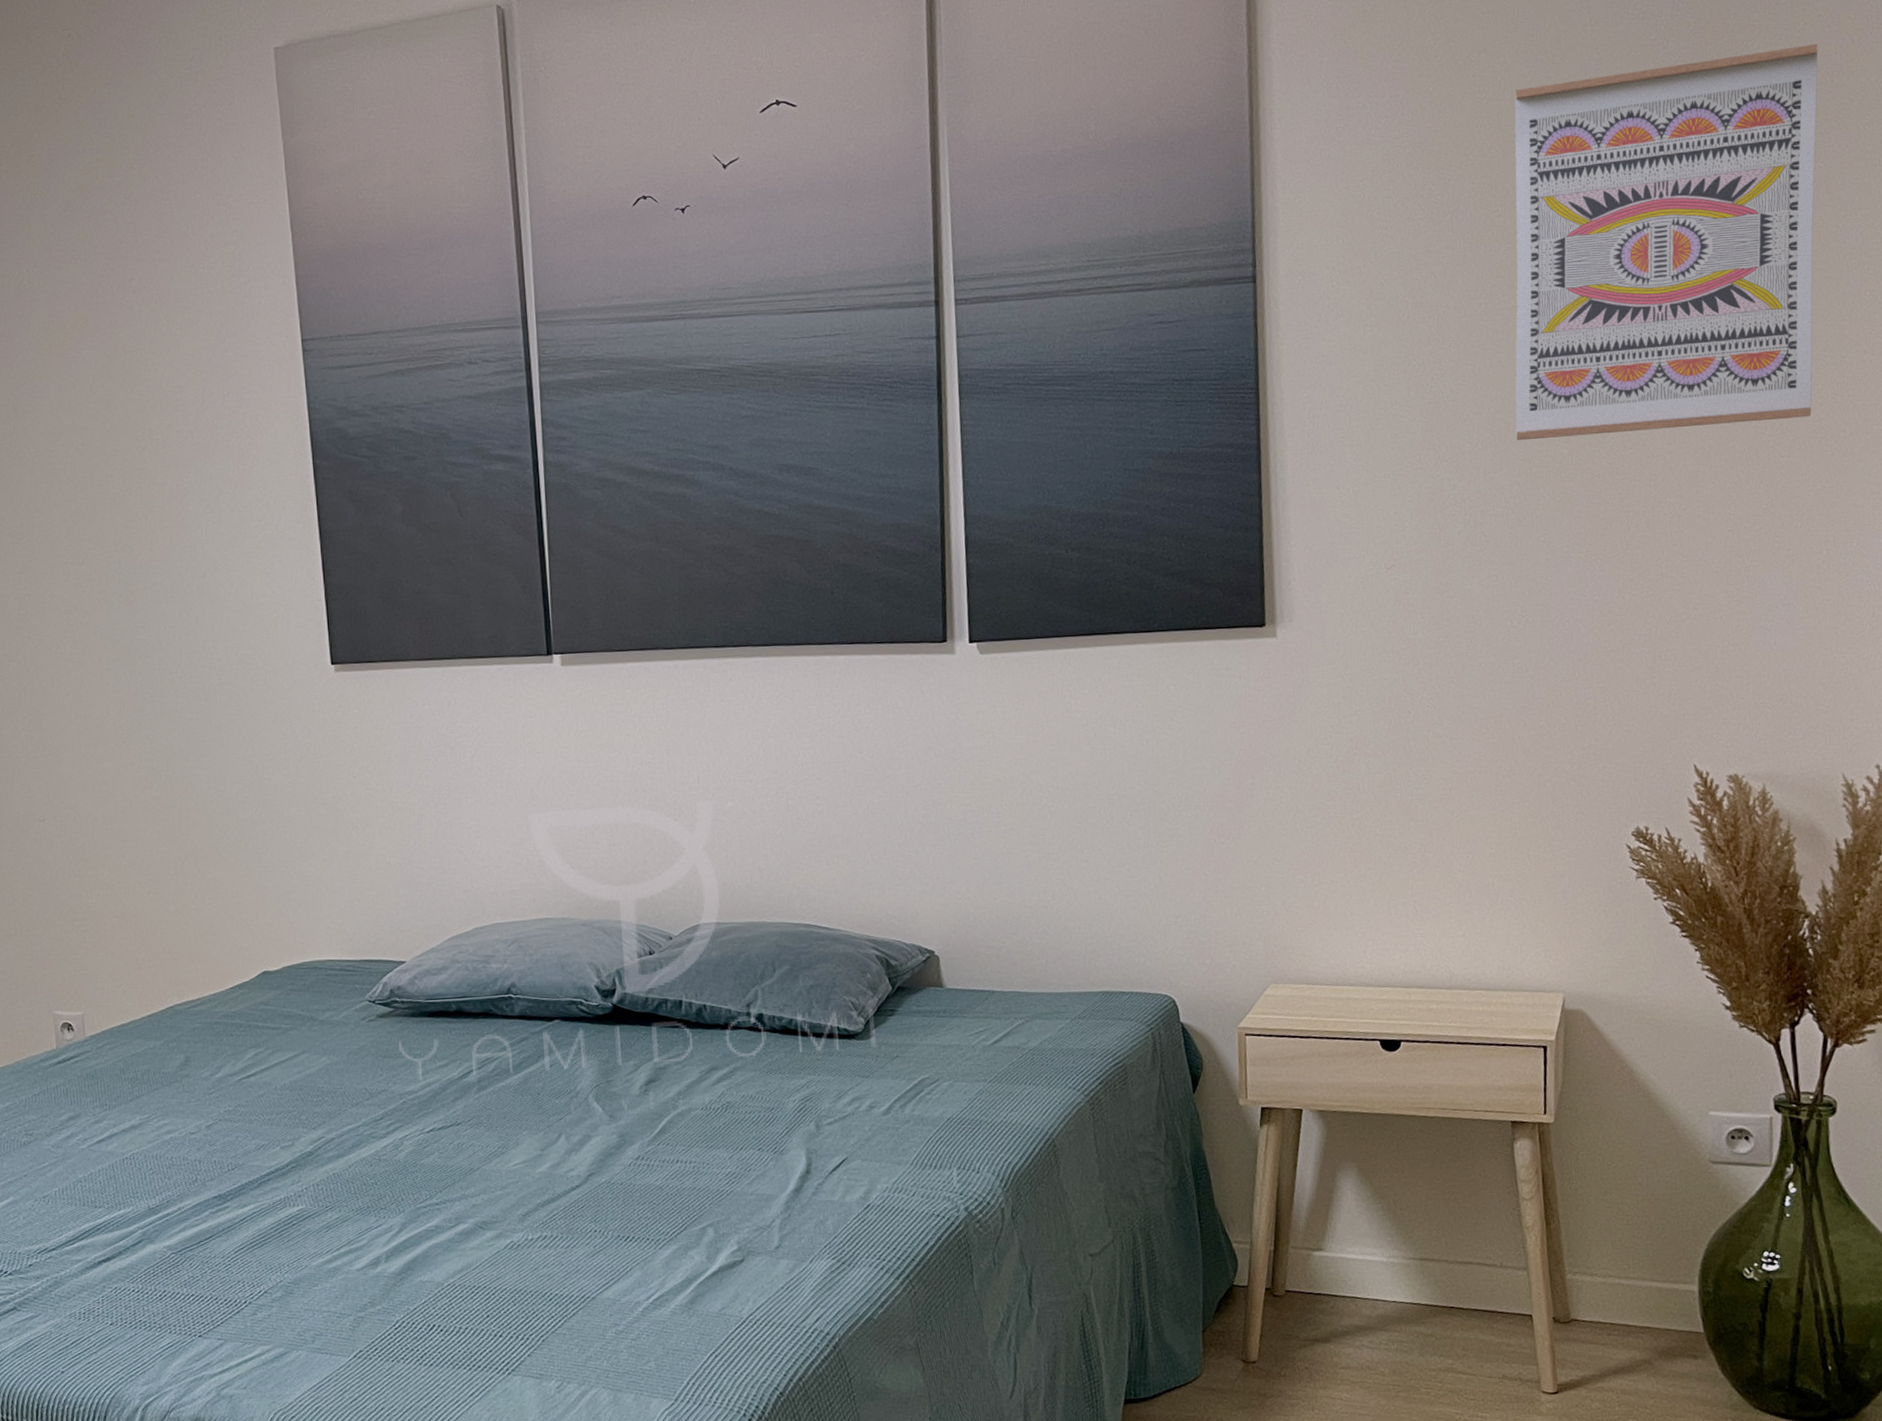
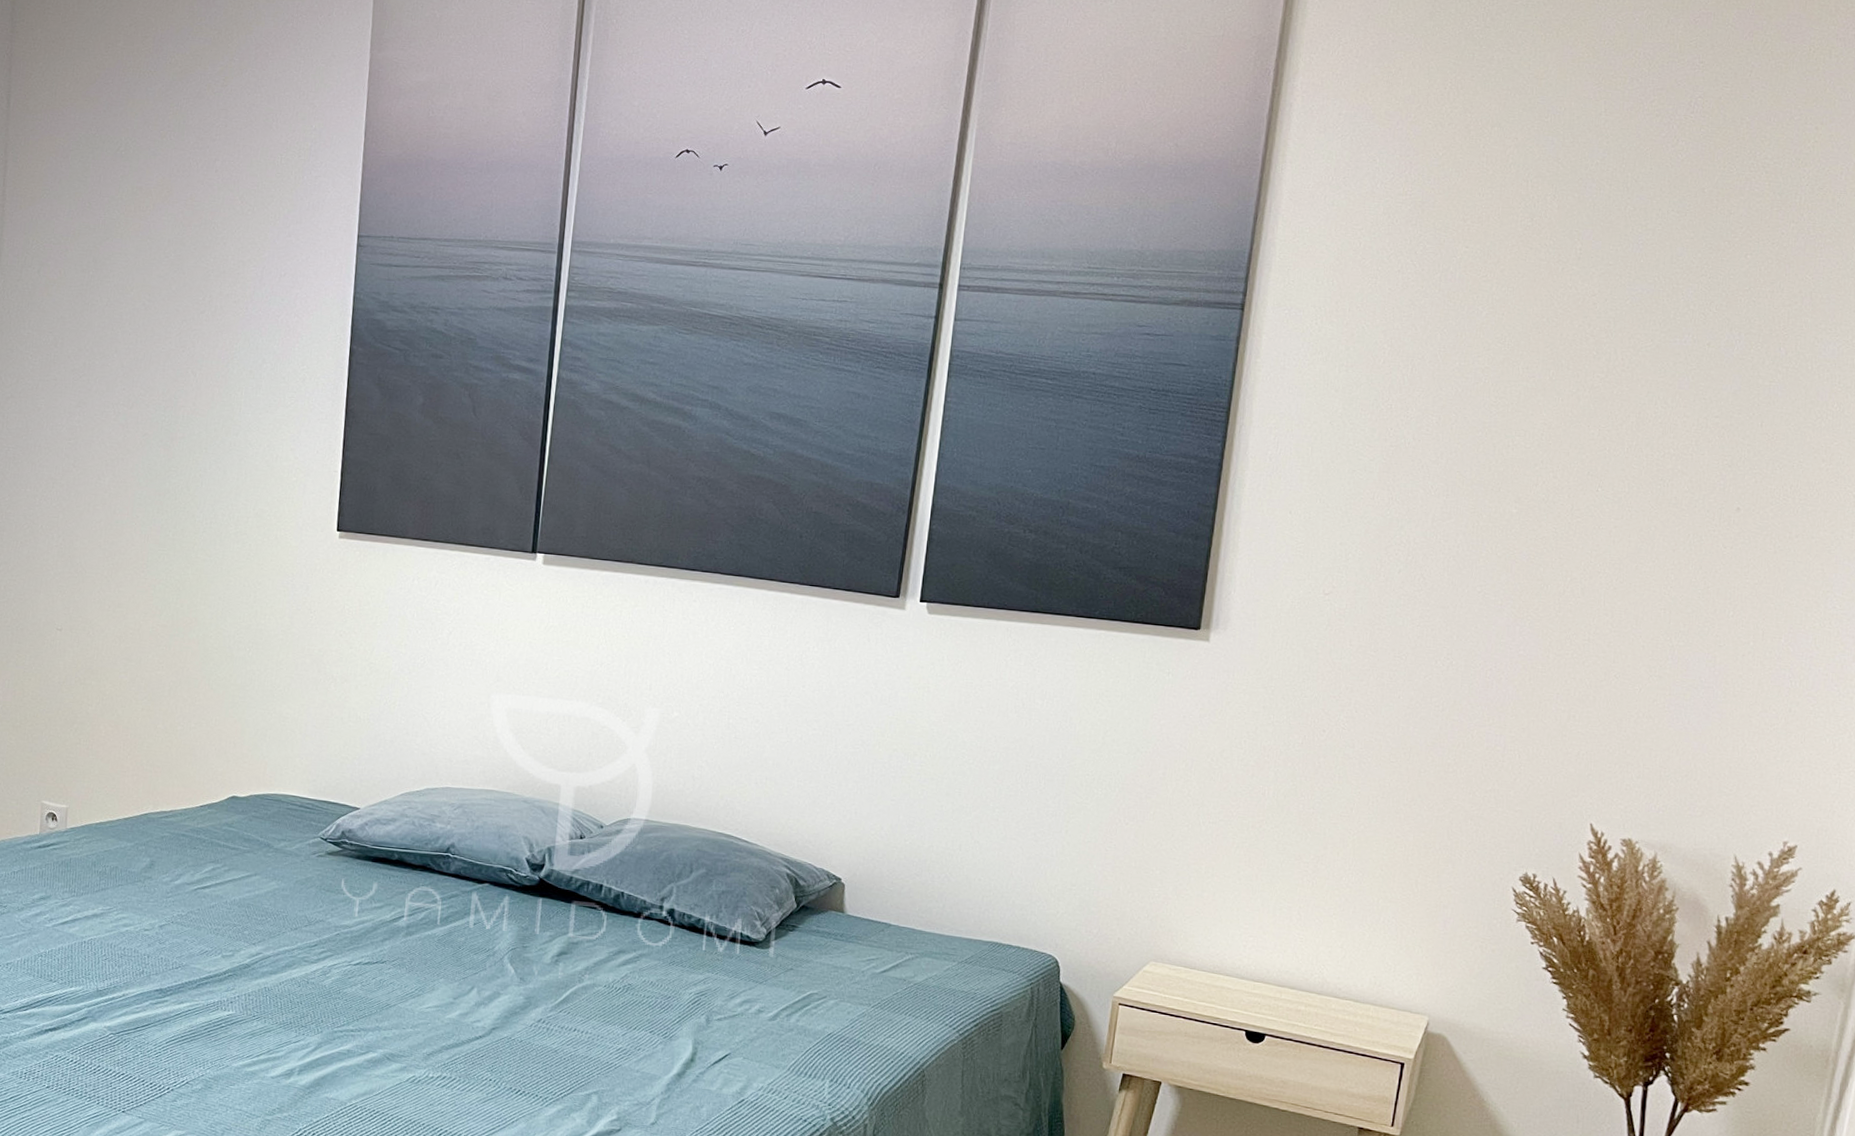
wall art: present [1514,44,1818,441] -> none [1468,162,1825,514]

